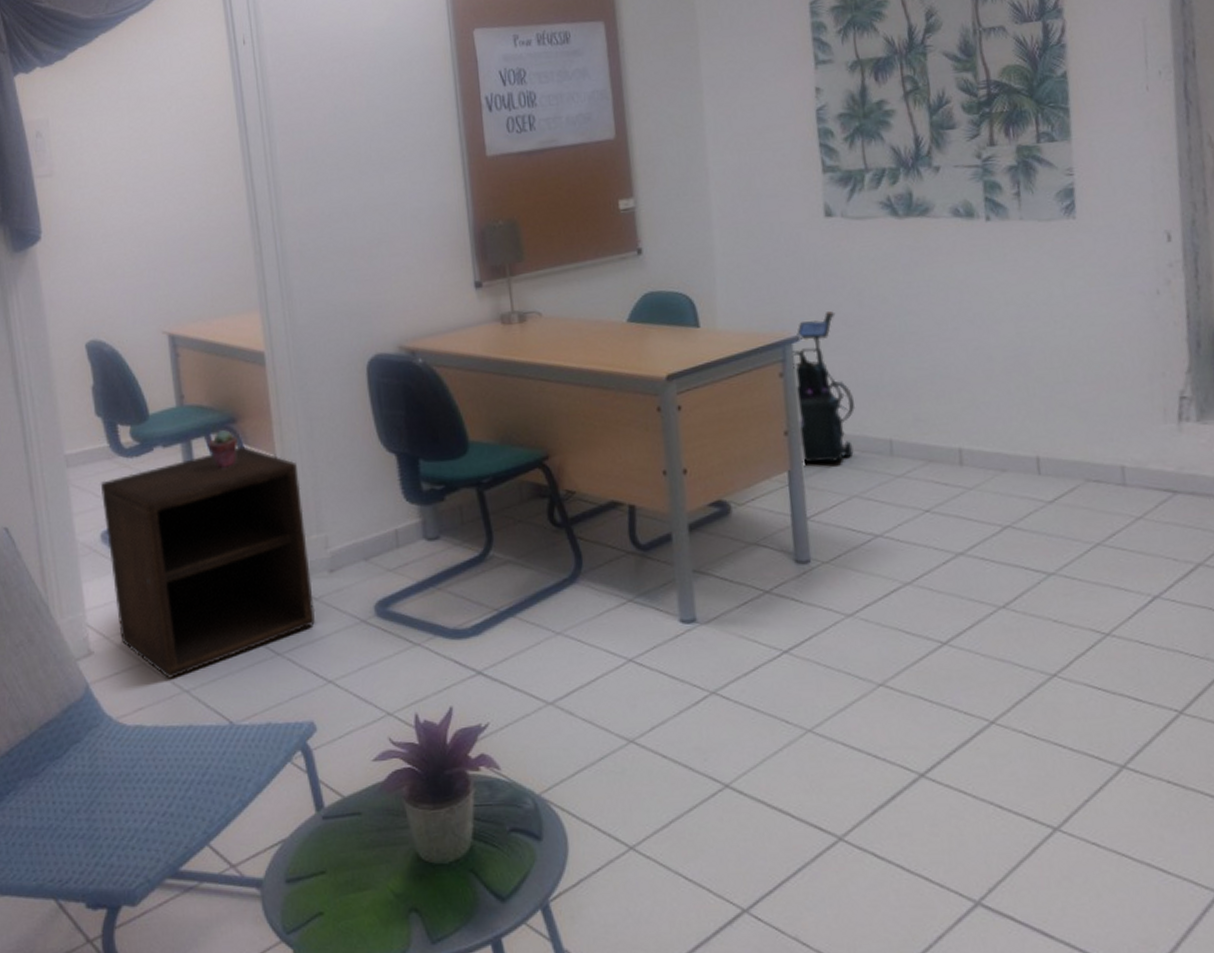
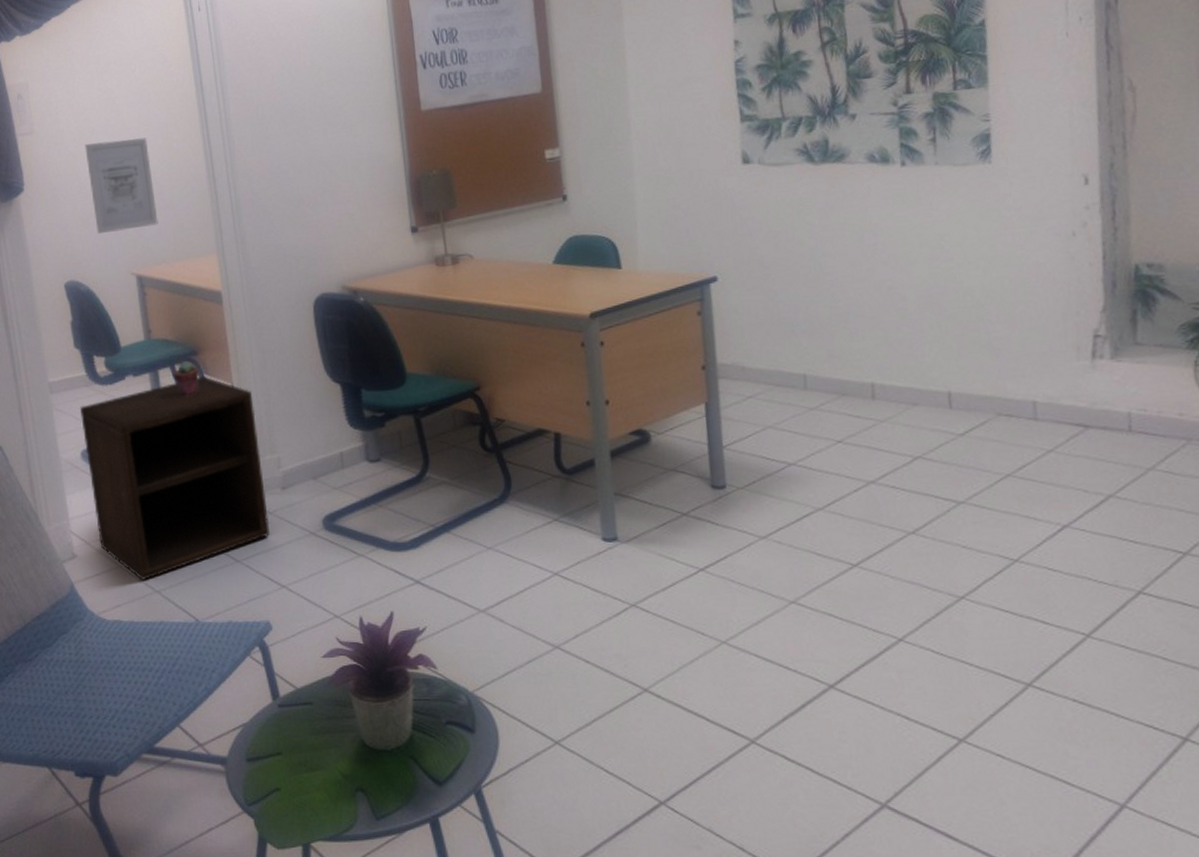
wall art: none [112,181,194,289] -> present [85,137,158,235]
vacuum cleaner: present [791,311,856,464] -> none [709,253,771,396]

